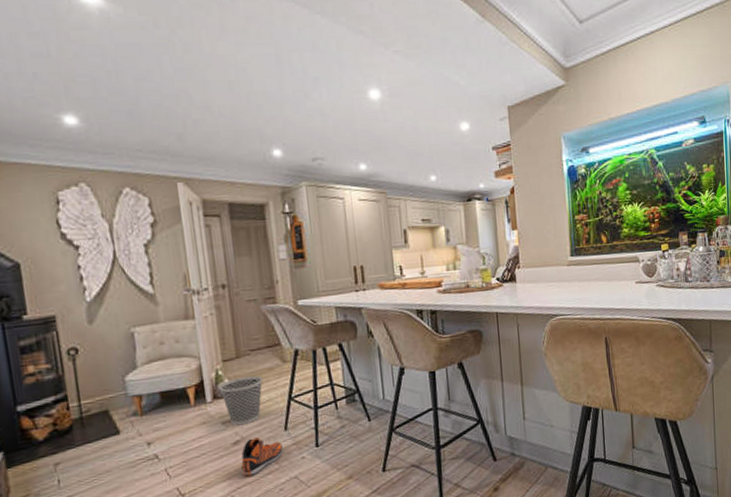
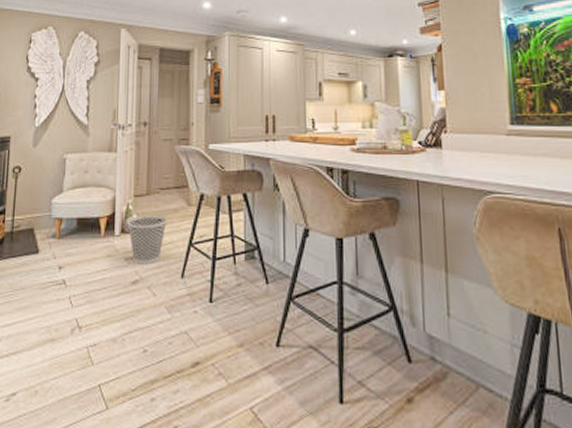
sneaker: present [241,437,283,477] -> none [136,280,177,321]

